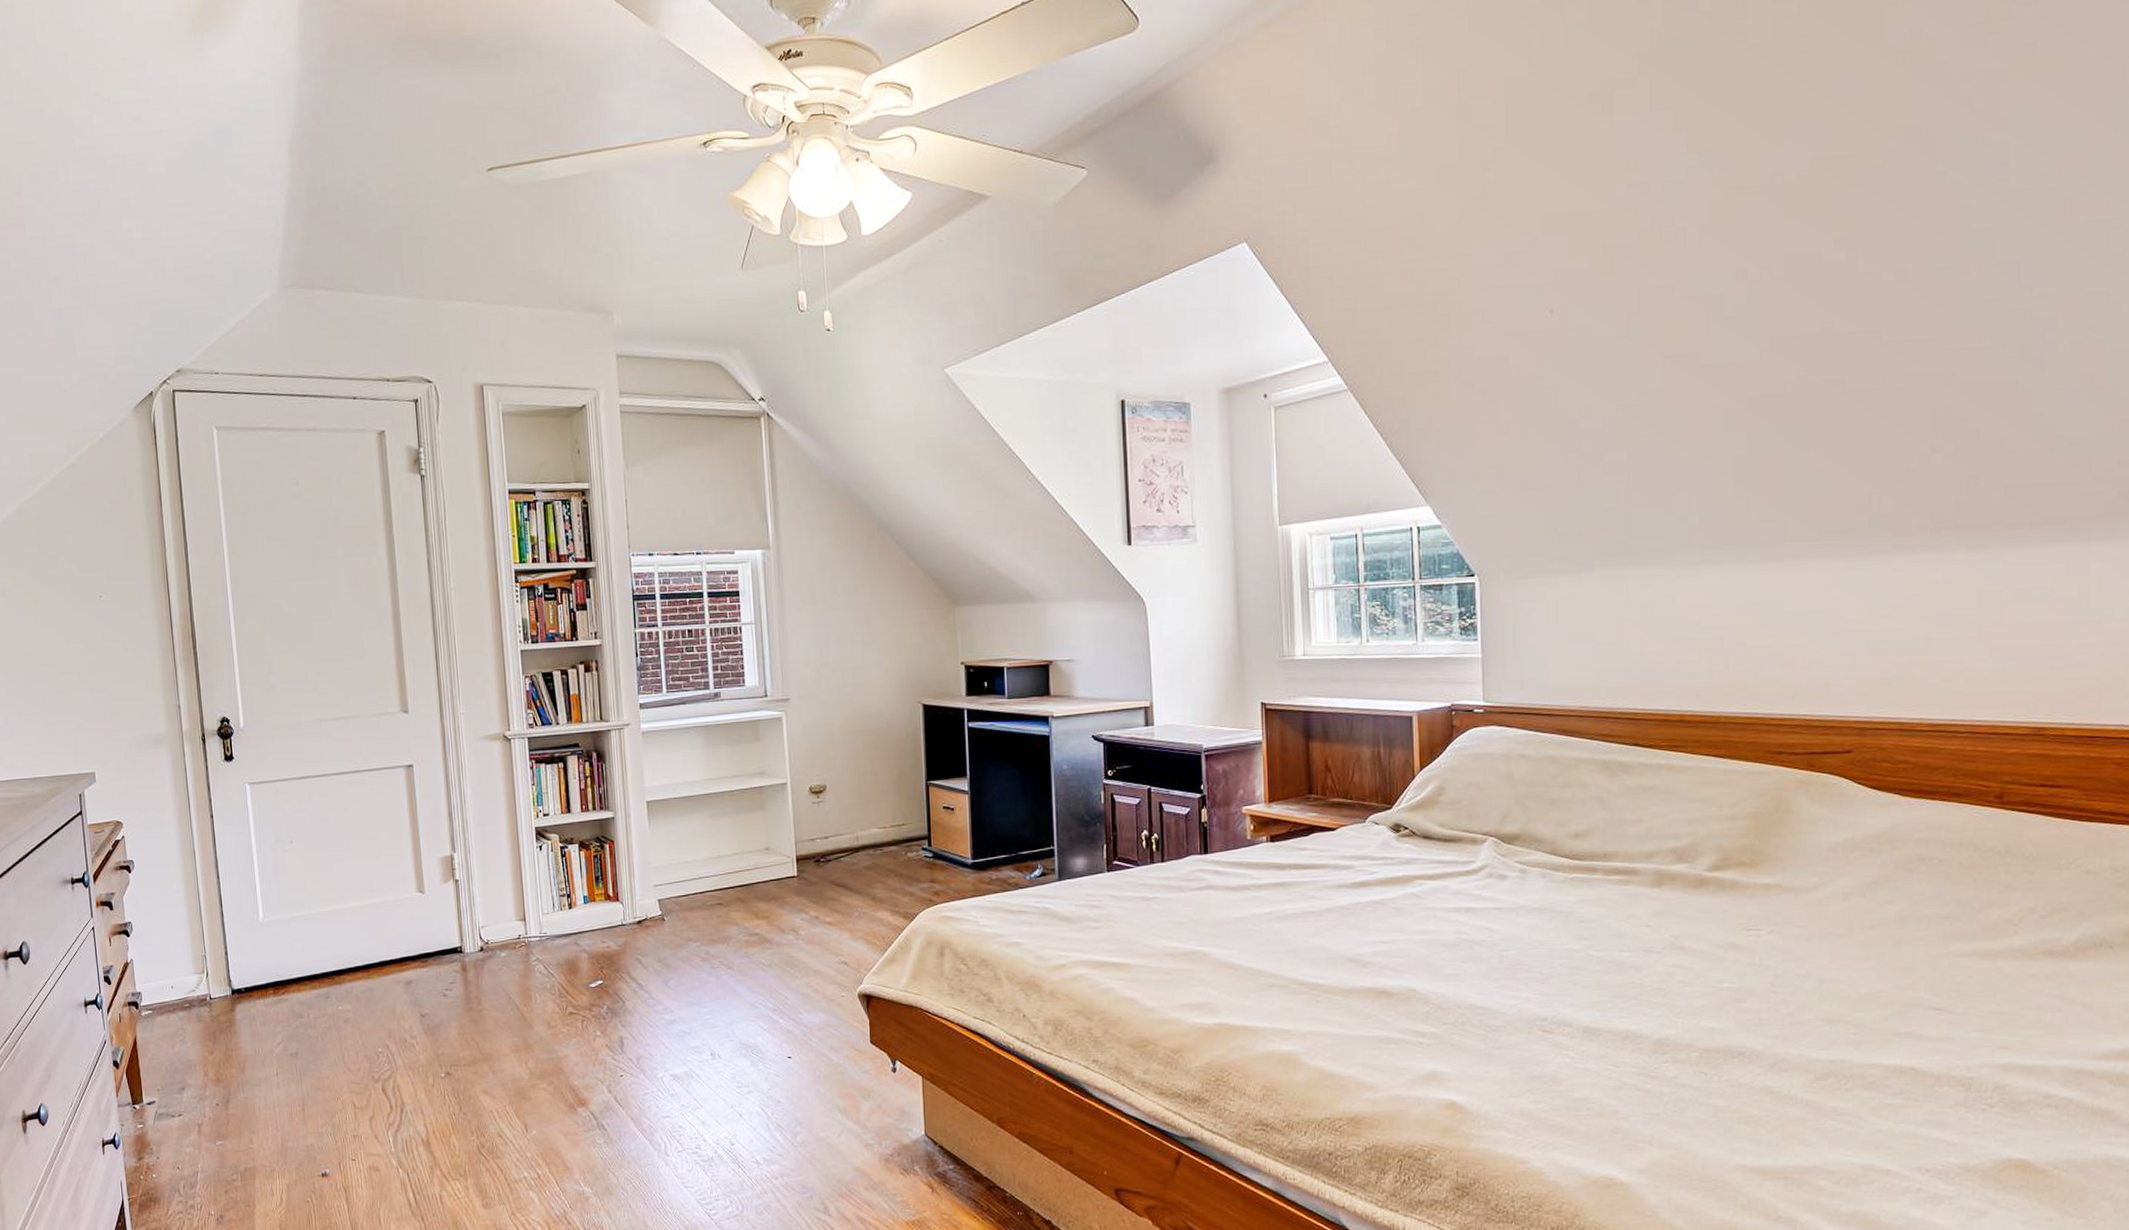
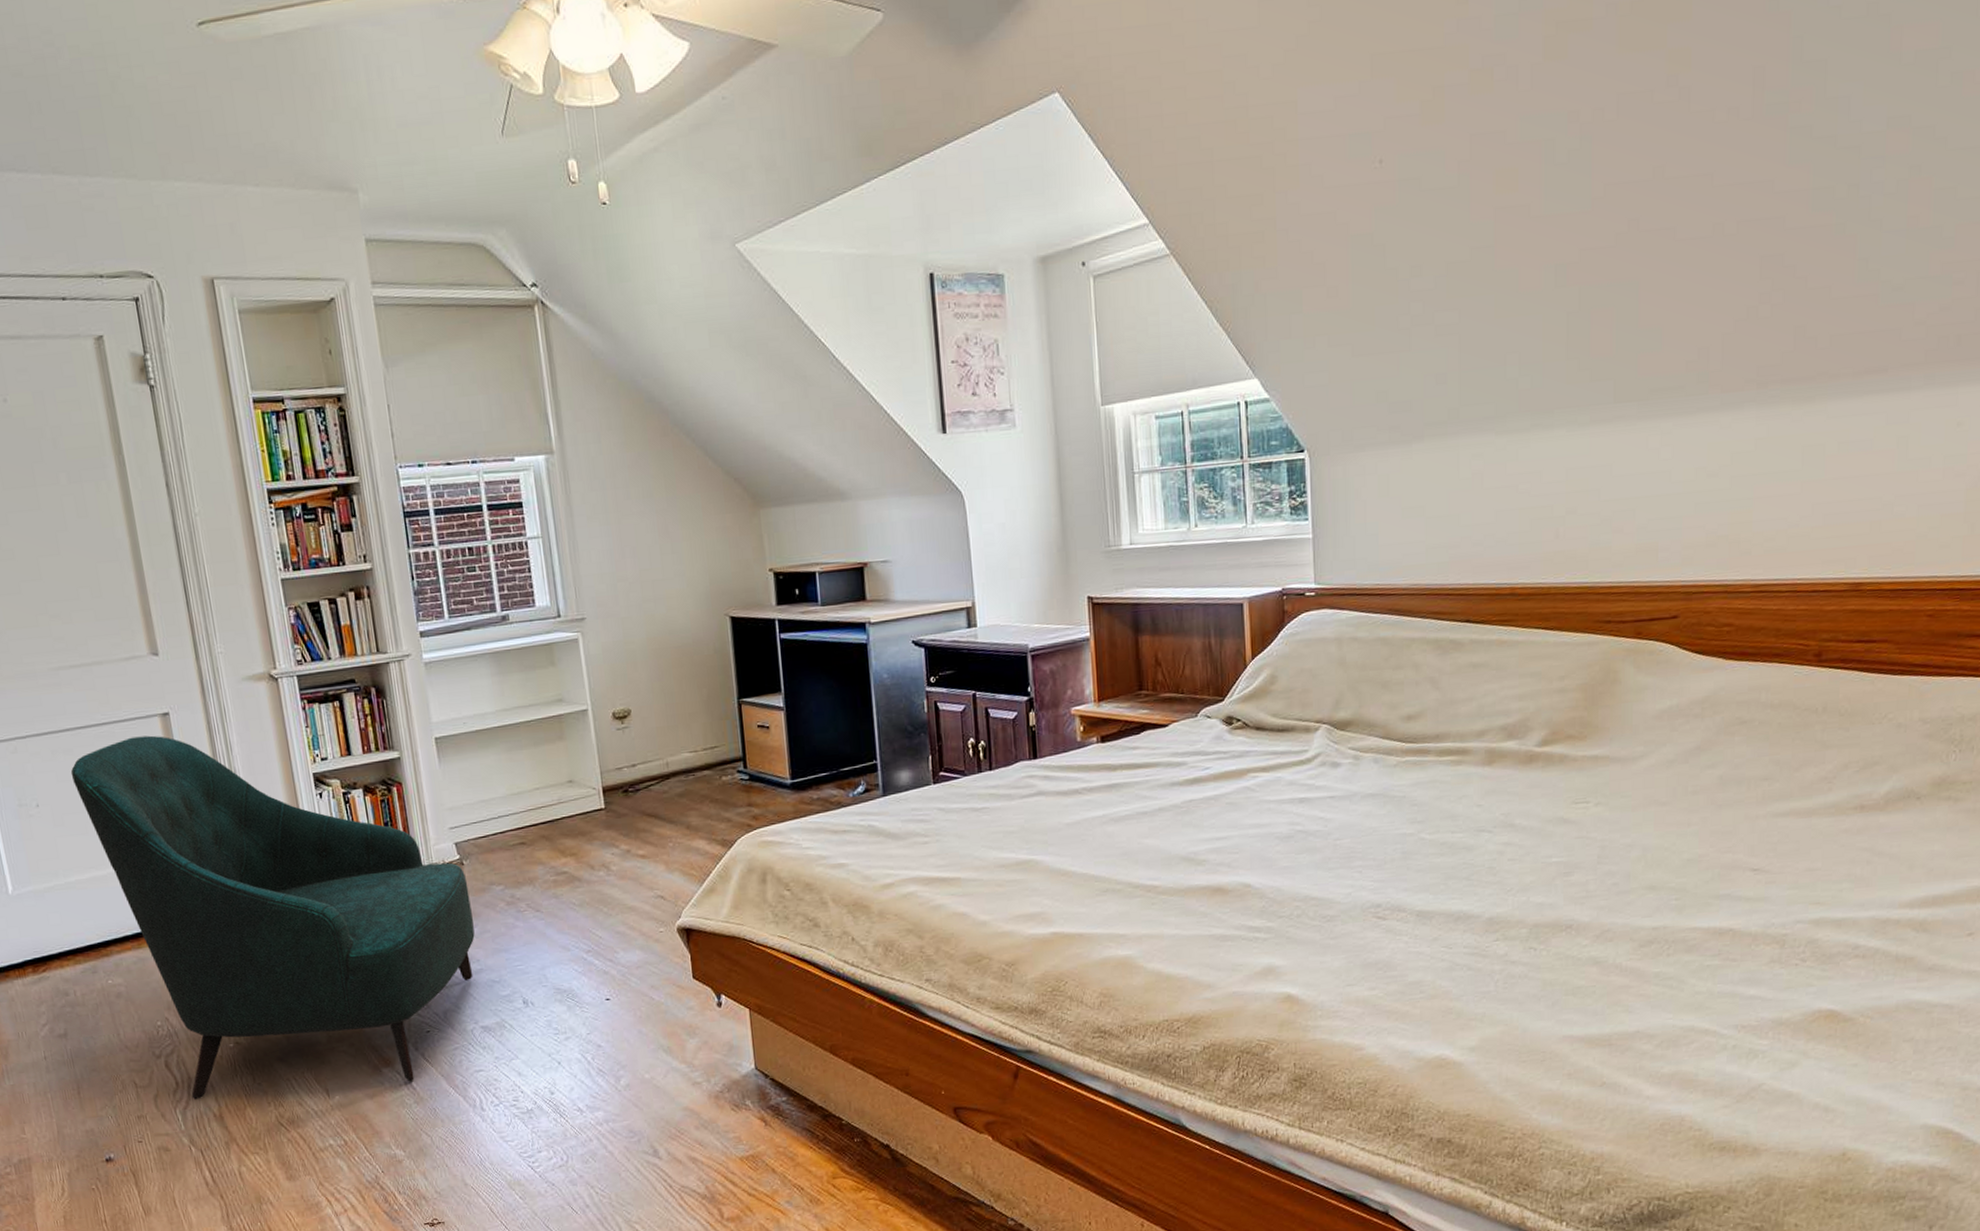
armchair: none [323,784,671,1124] -> present [70,735,475,1100]

